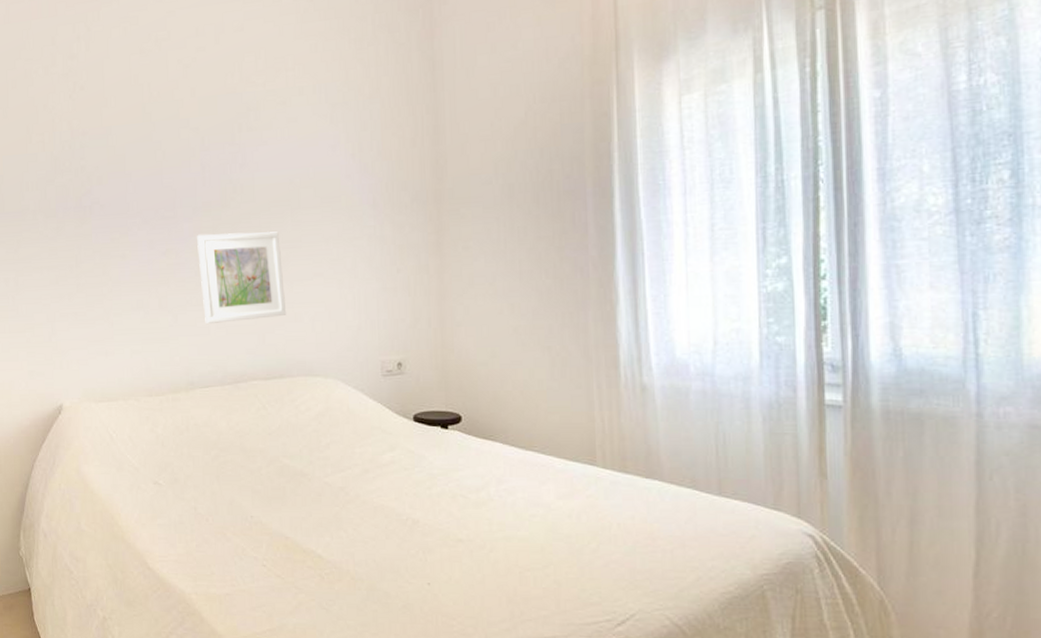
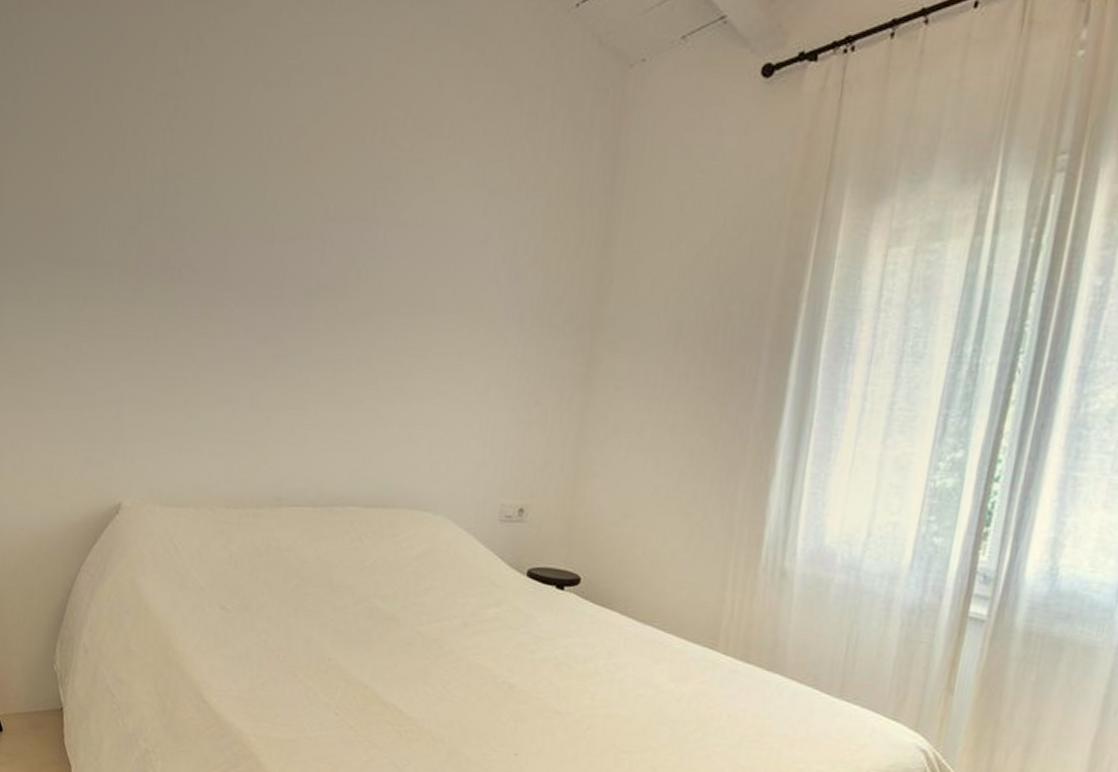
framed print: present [197,231,287,324] -> none [303,323,404,436]

